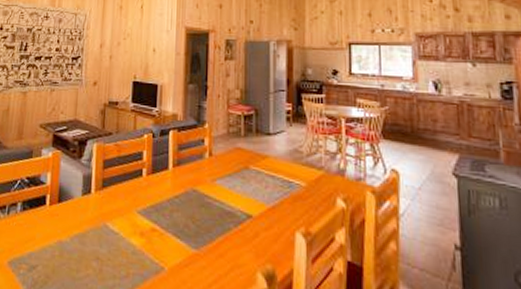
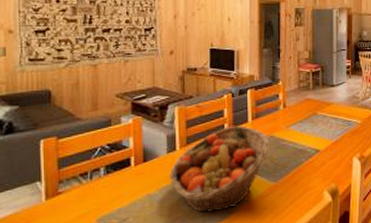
fruit basket: none [82,171,191,276] -> present [169,125,269,213]

